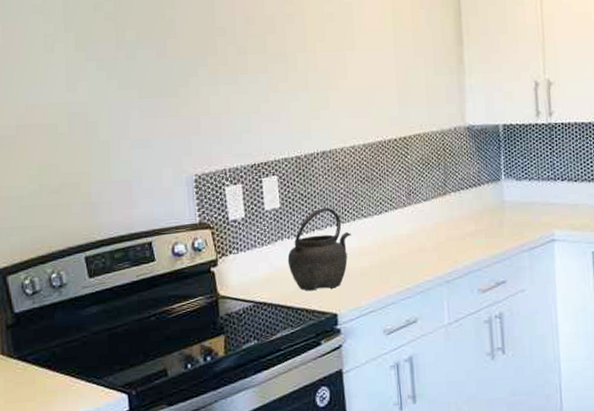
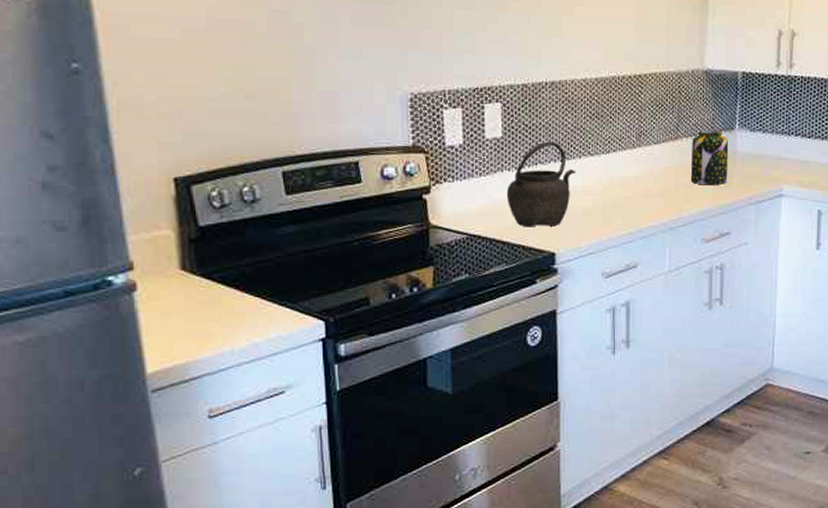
jar: none [460,182,499,237] -> present [691,130,729,186]

